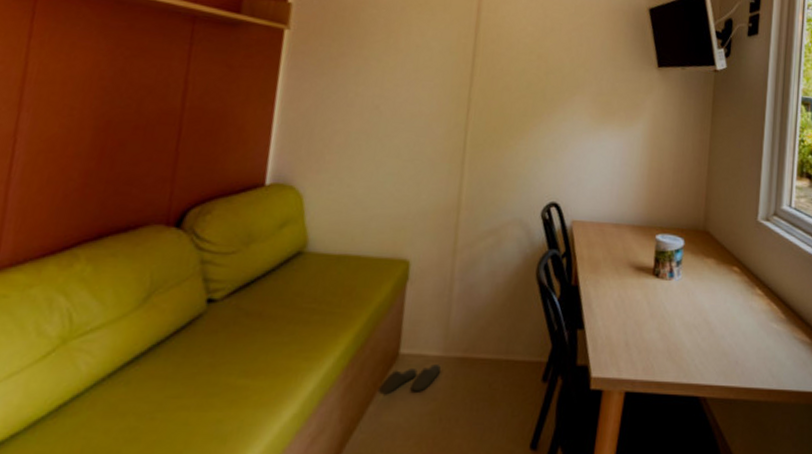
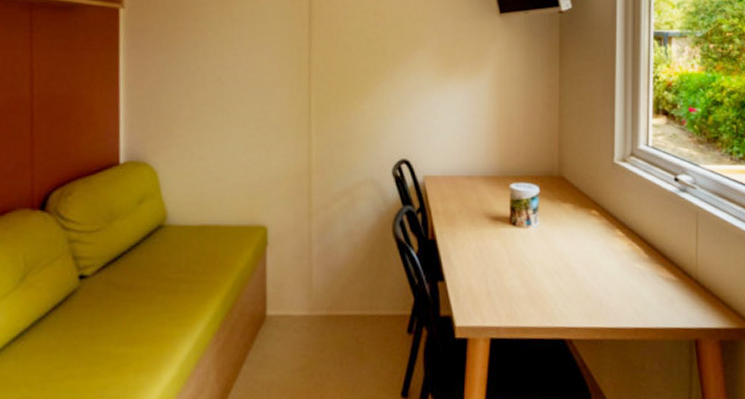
slippers: present [378,364,441,395] -> none [249,323,307,355]

